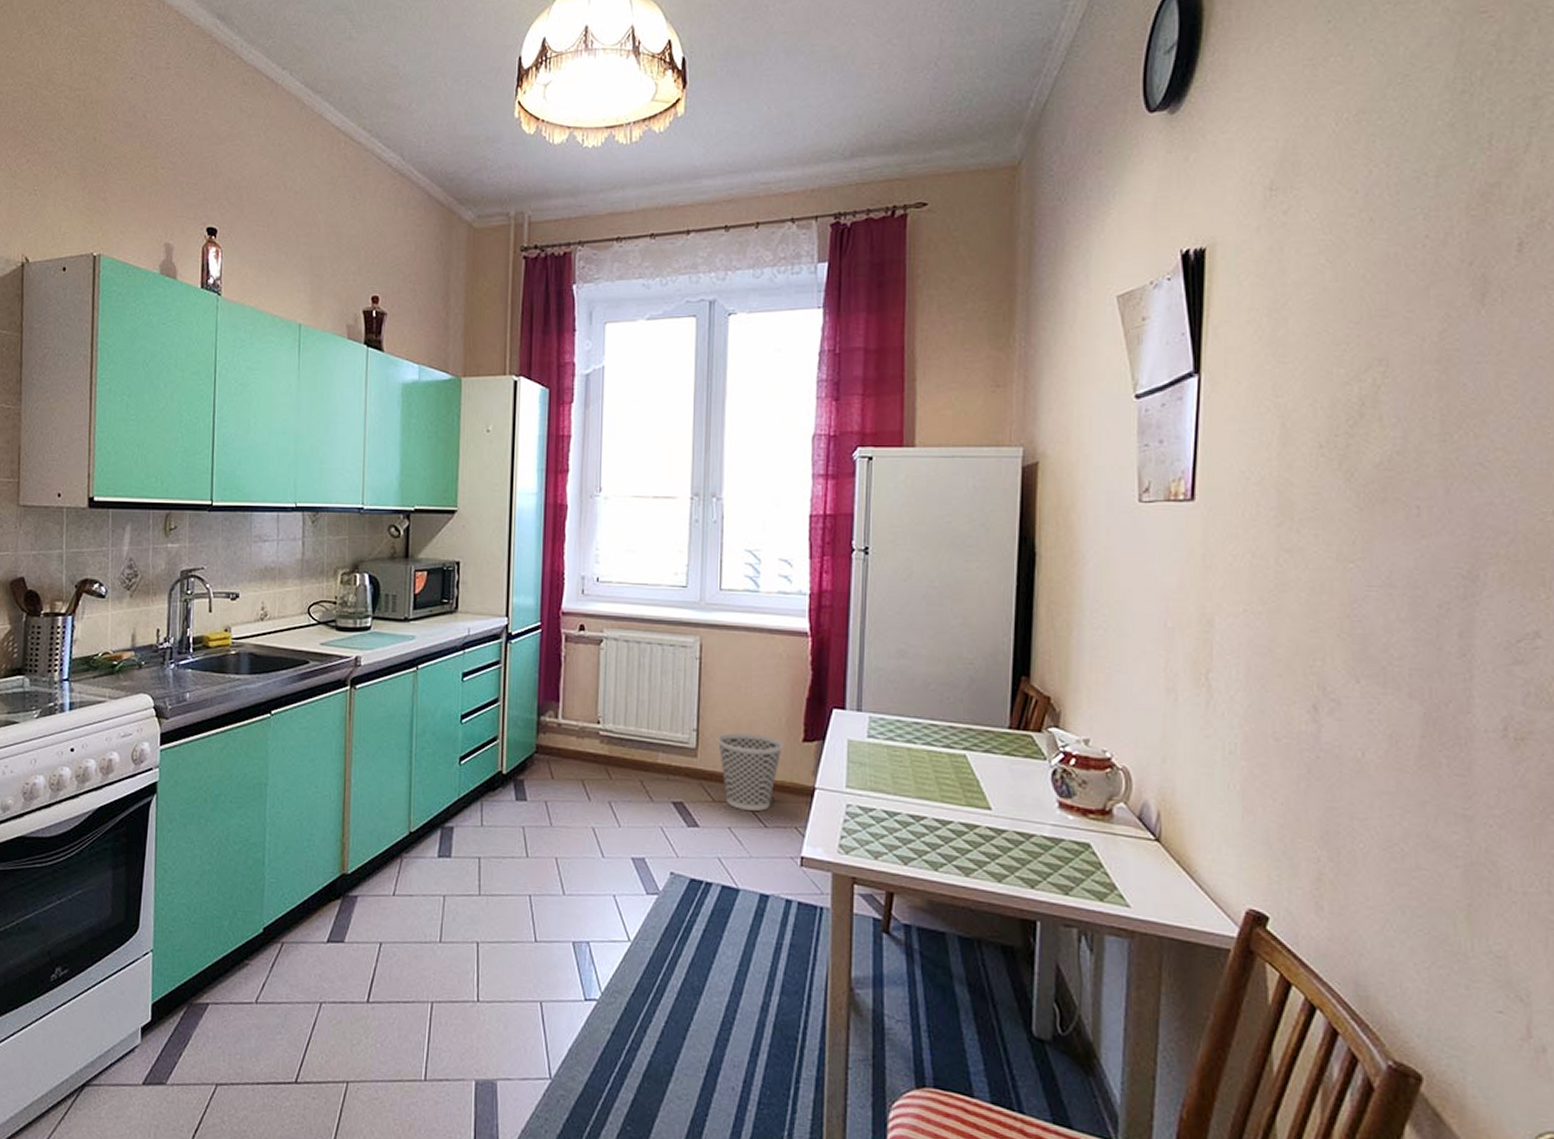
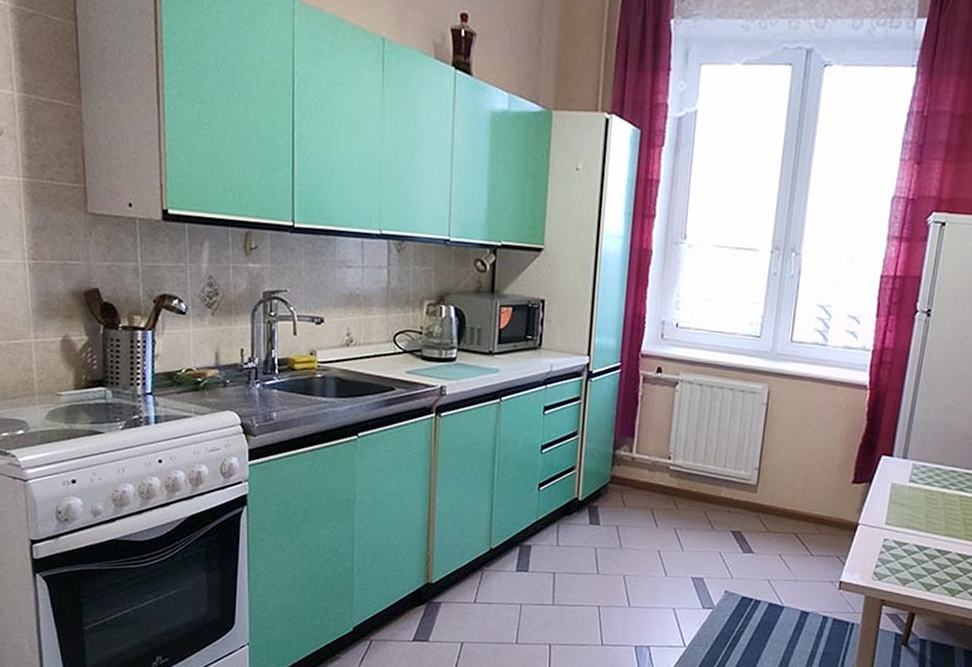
wastebasket: present [717,732,783,811] -> none [776,472,835,542]

